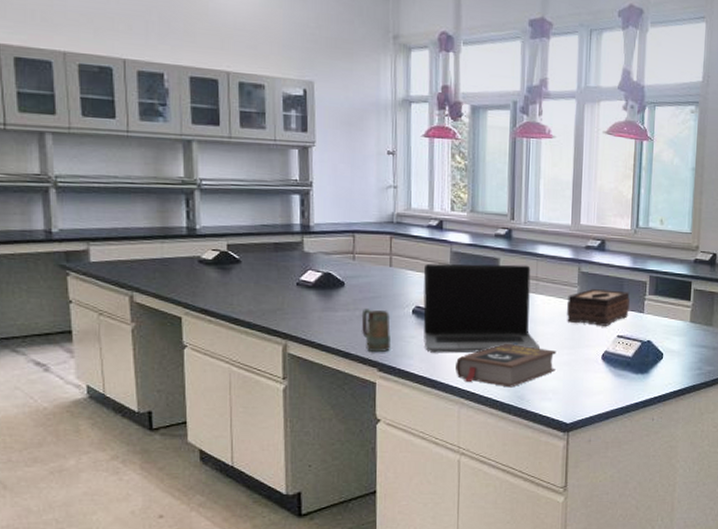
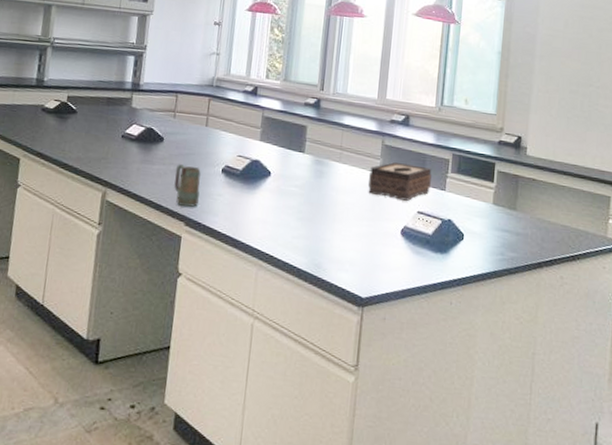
laptop computer: present [423,263,540,353] -> none [229,126,340,218]
book: present [456,343,556,388] -> none [257,209,356,255]

